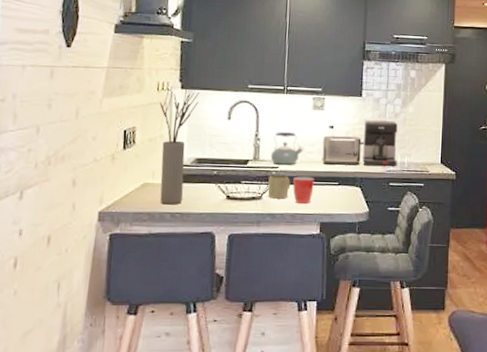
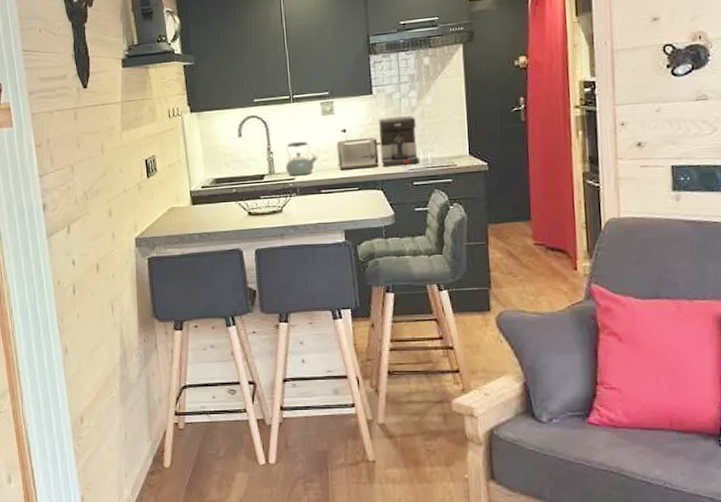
vase: present [160,86,200,205] -> none [173,109,209,226]
mug: present [267,174,291,199] -> none [286,185,309,211]
mug: present [293,176,314,204] -> none [311,185,334,213]

